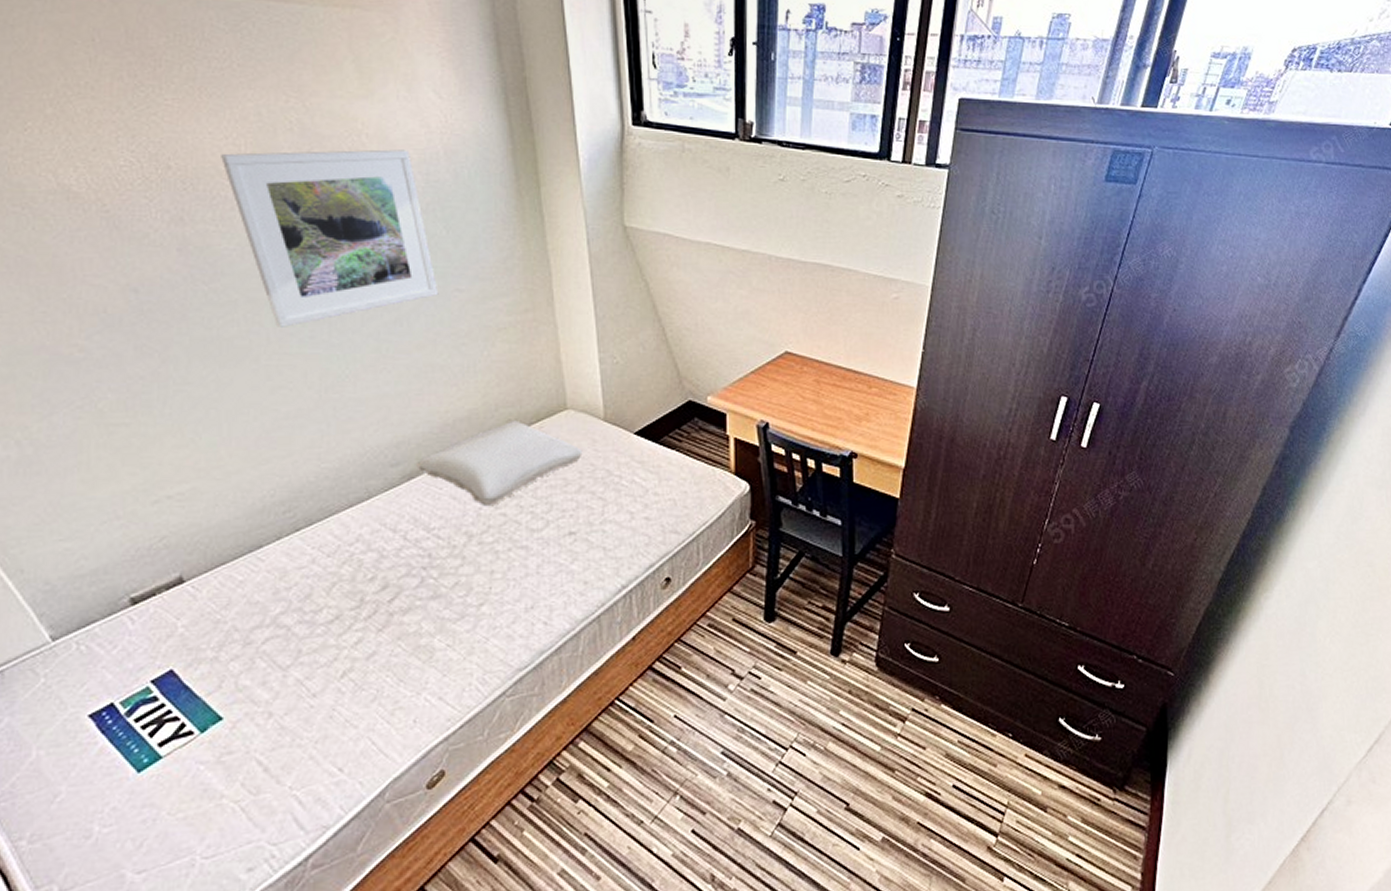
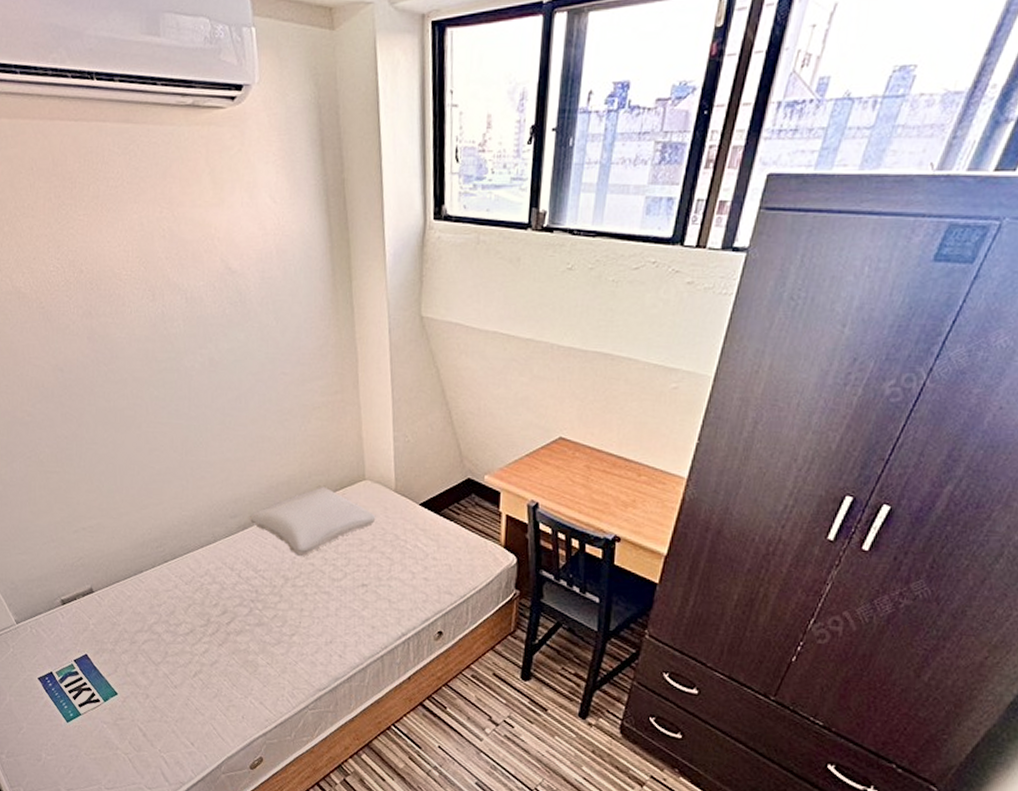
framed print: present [221,149,439,327] -> none [116,251,269,402]

